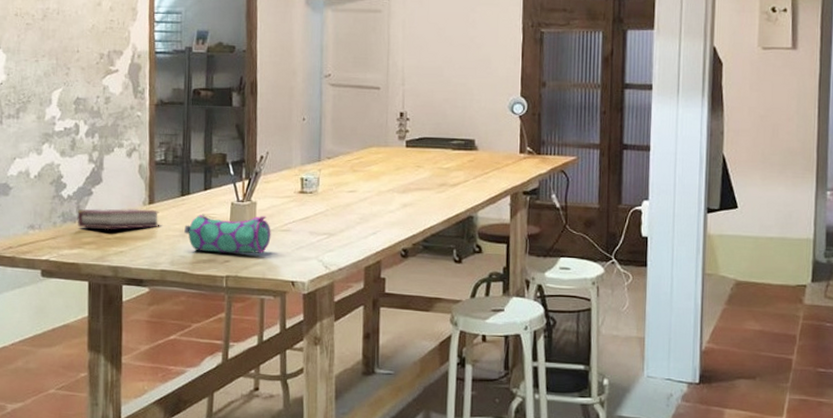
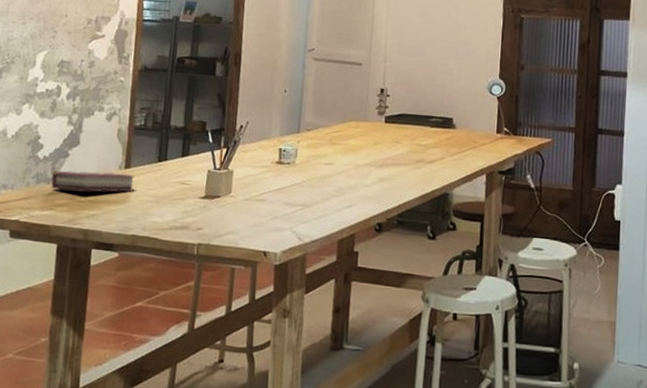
pencil case: present [184,214,271,254] -> none [158,180,246,222]

